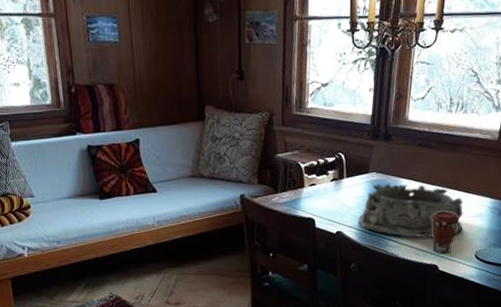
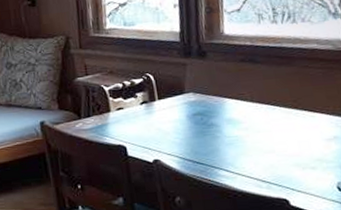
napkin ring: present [359,183,463,237] -> none [178,104,315,166]
coffee cup: present [431,211,460,254] -> none [269,134,309,186]

